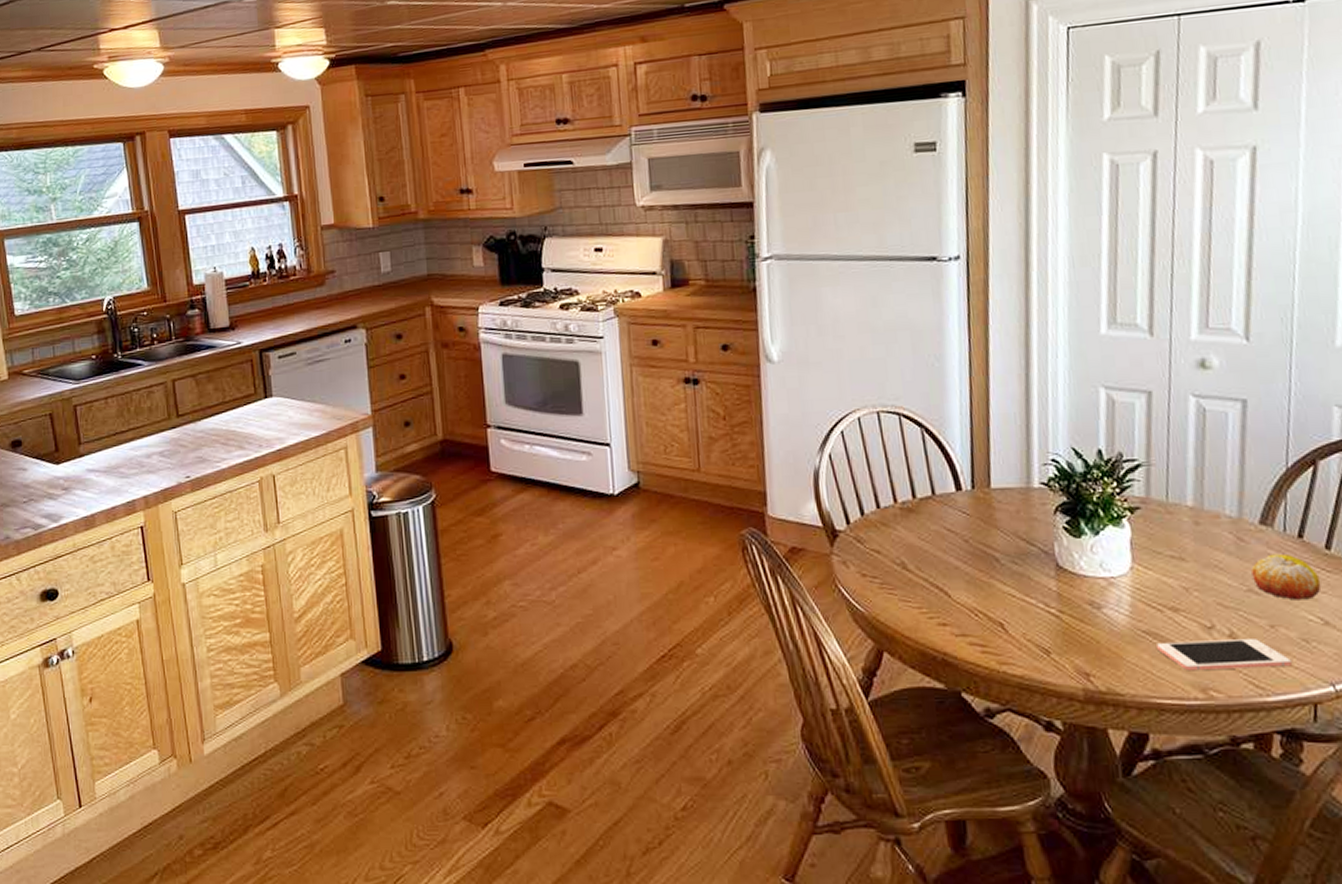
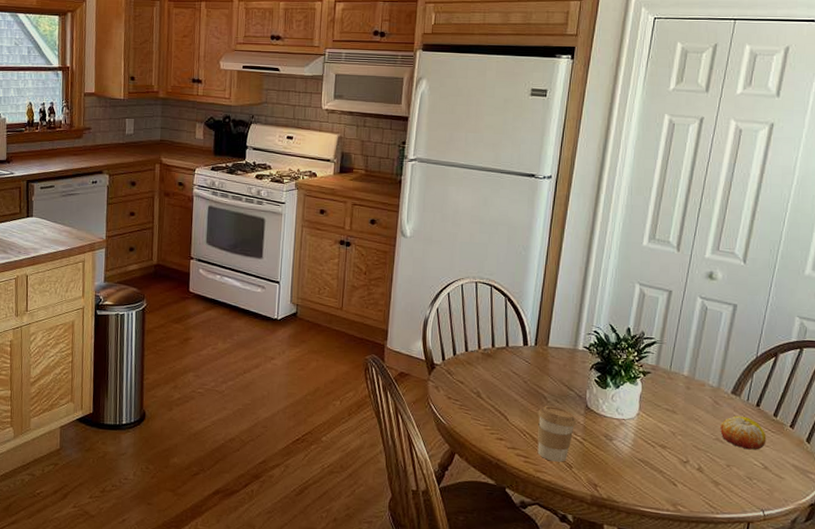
coffee cup: none [990,569,1048,648] -> present [537,405,577,462]
cell phone: present [1157,639,1292,671] -> none [647,469,737,495]

